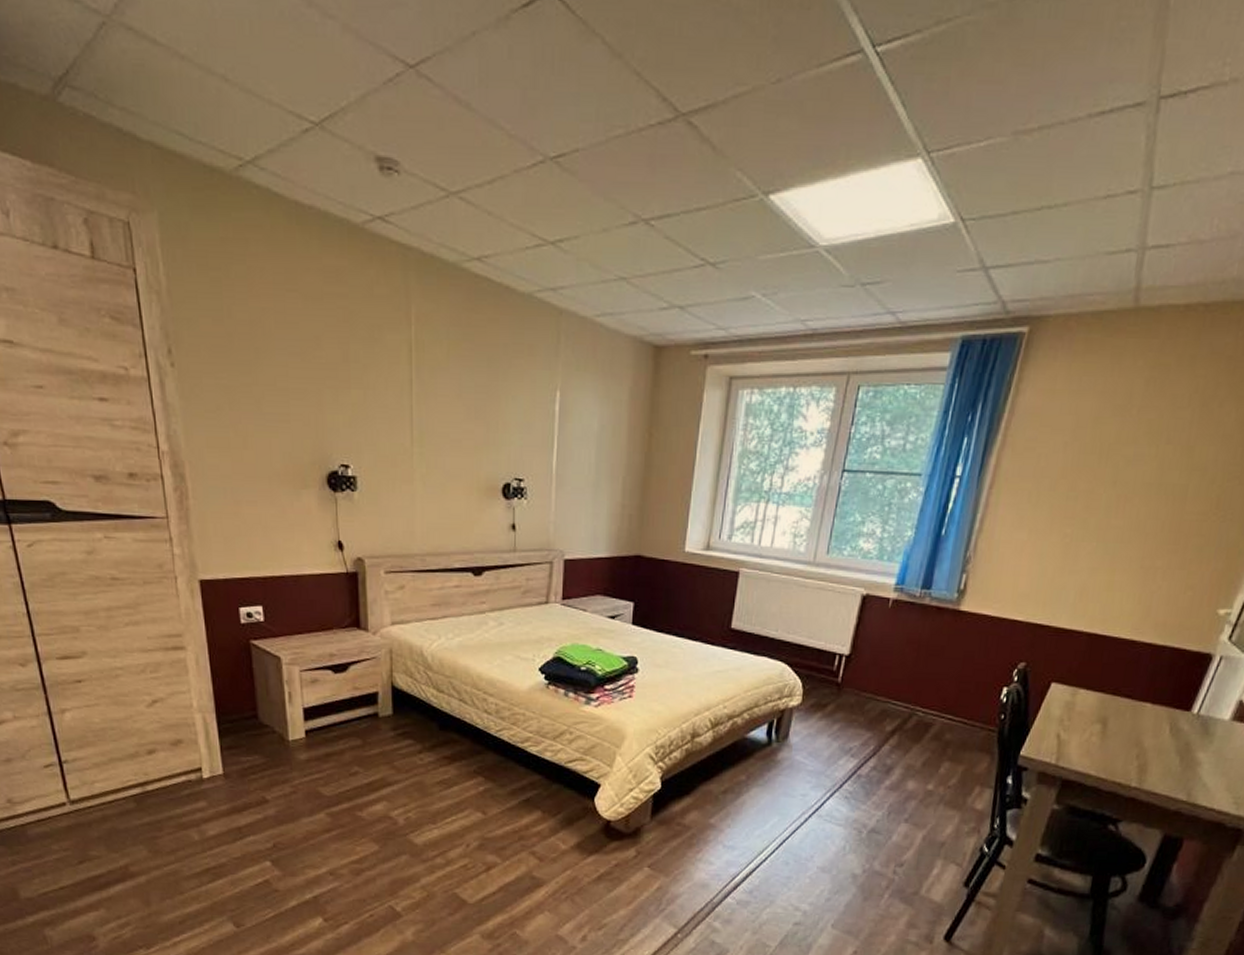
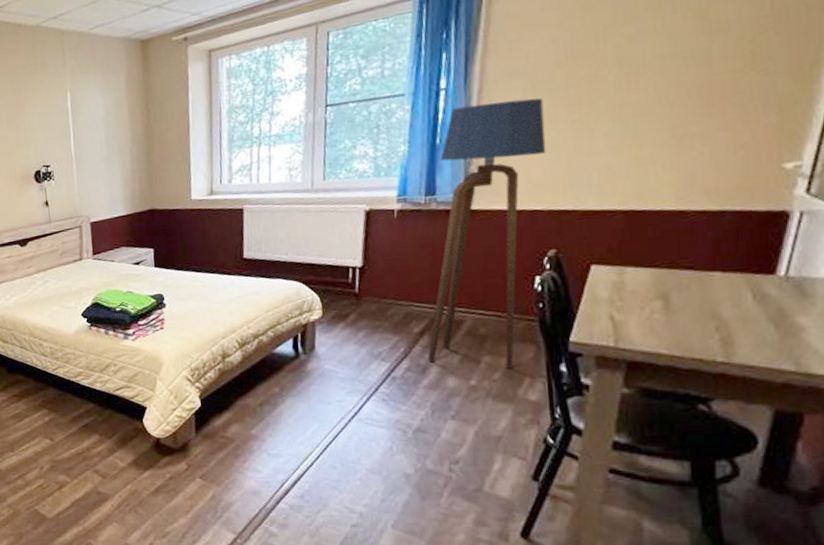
floor lamp: none [894,499,1044,777] -> present [428,98,547,369]

